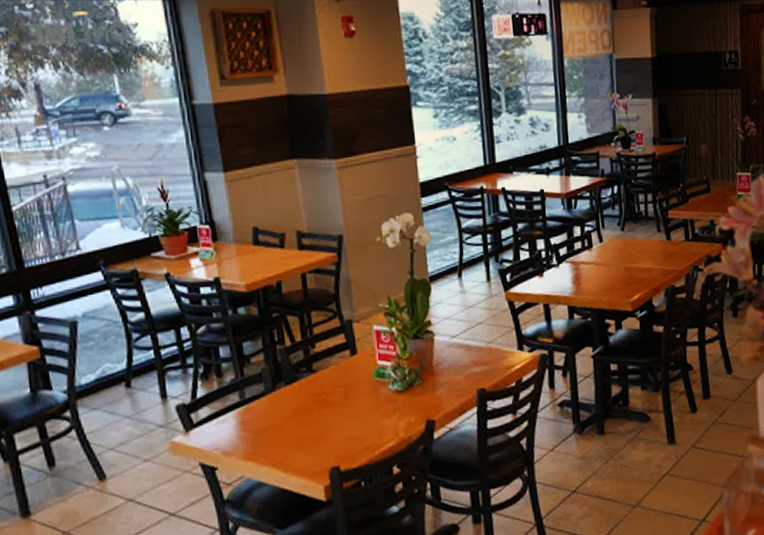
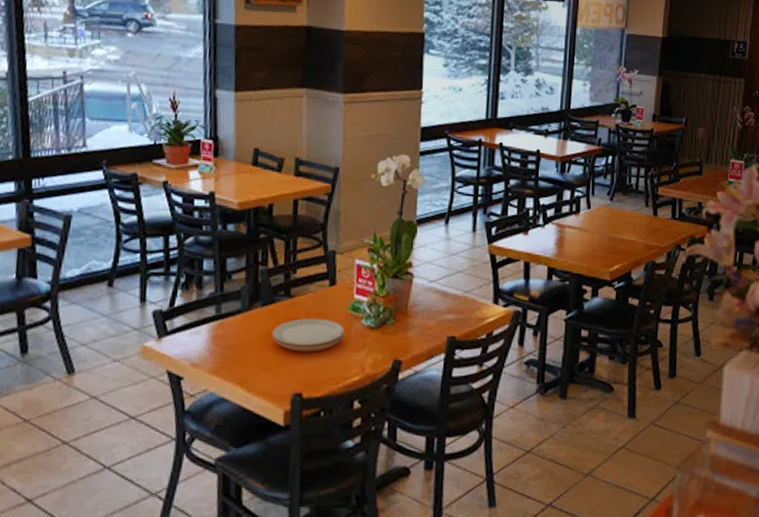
plate: none [300,389,373,426] -> present [272,318,345,352]

